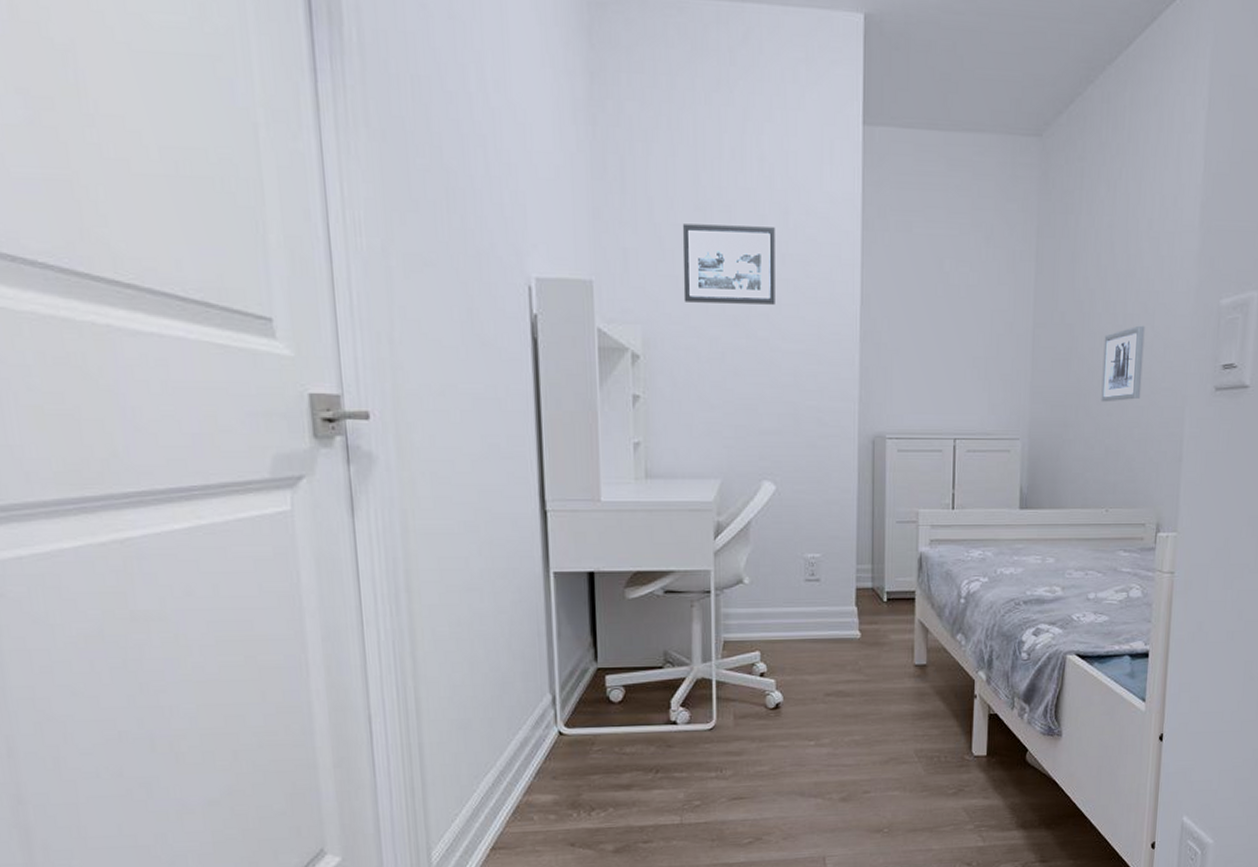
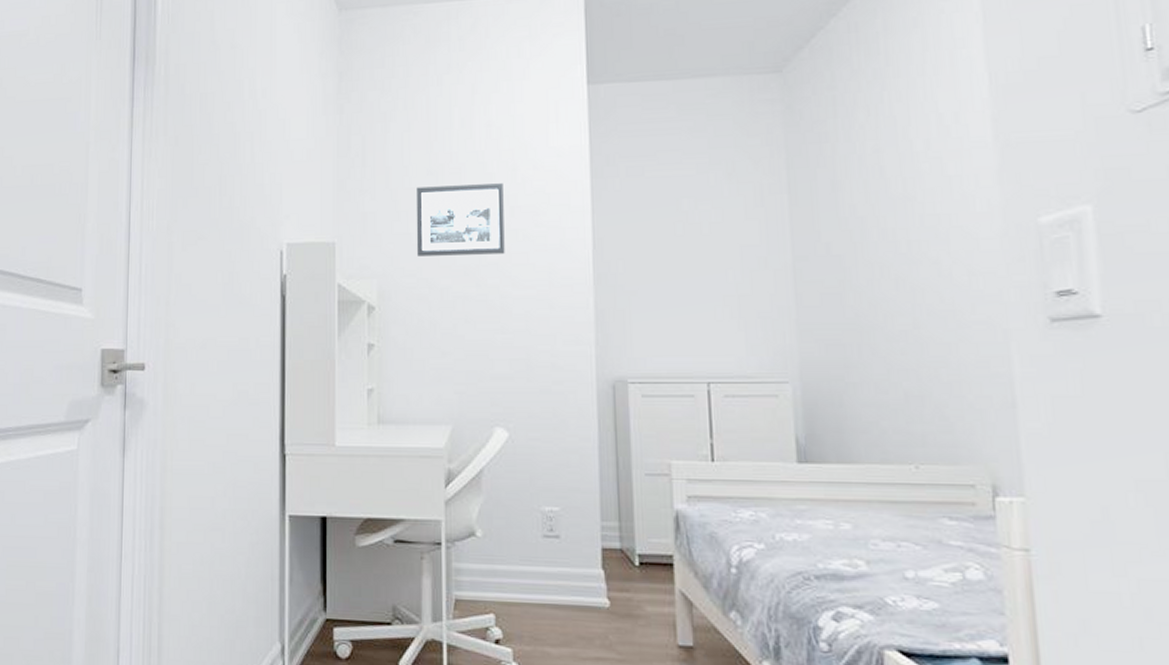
wall art: present [1101,325,1145,402] -> none [885,252,945,339]

